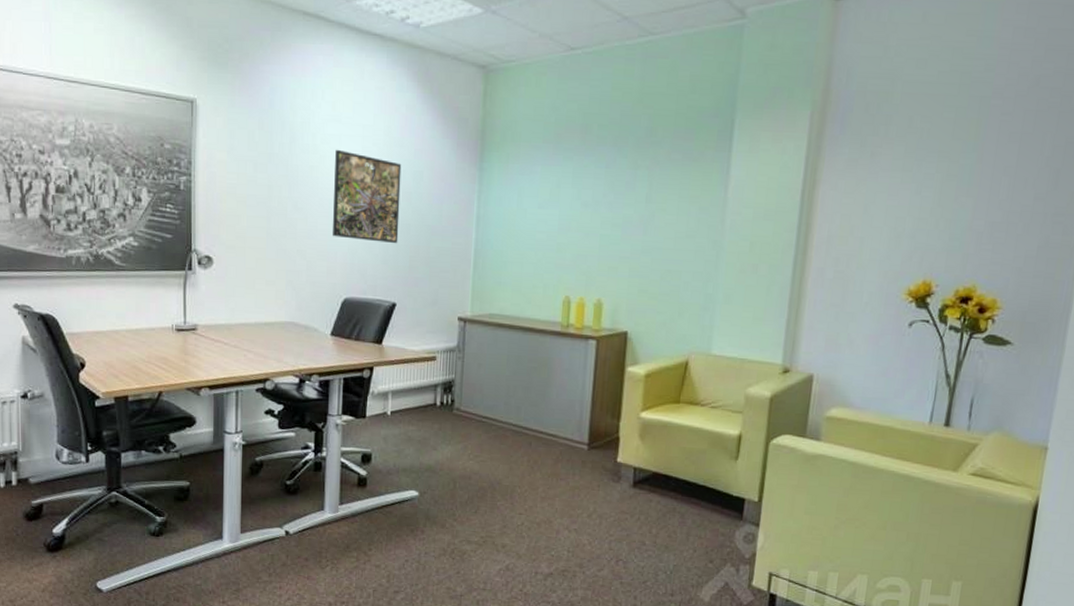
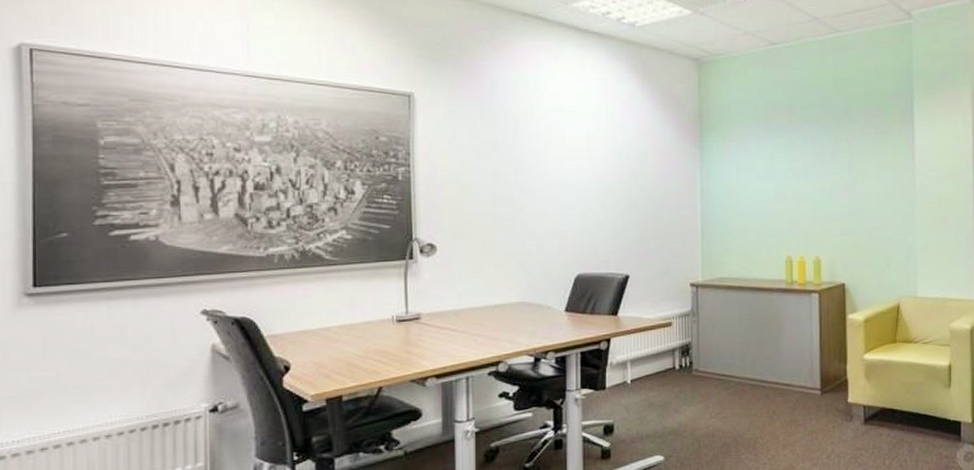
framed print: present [333,149,402,244] -> none [561,135,628,220]

